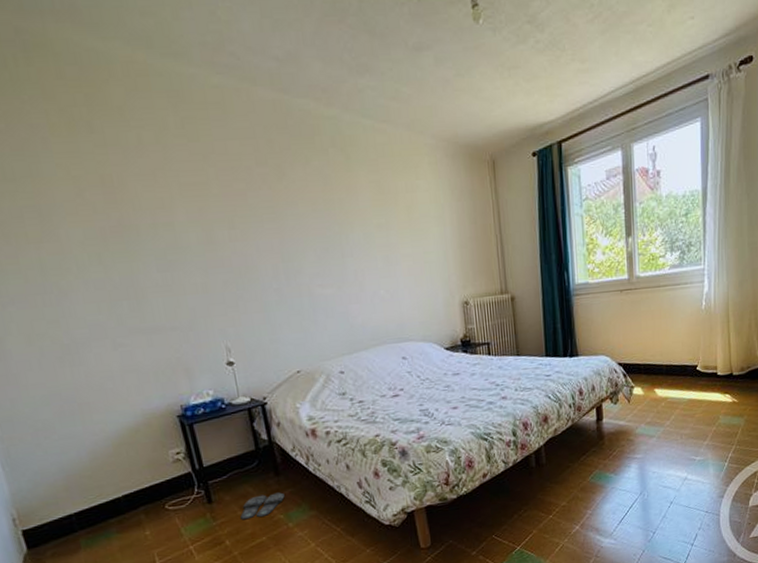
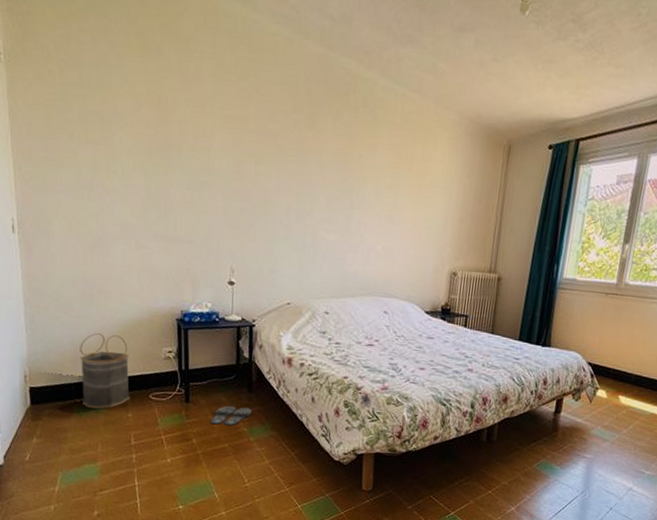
basket: none [71,449,145,537] -> present [80,333,131,409]

